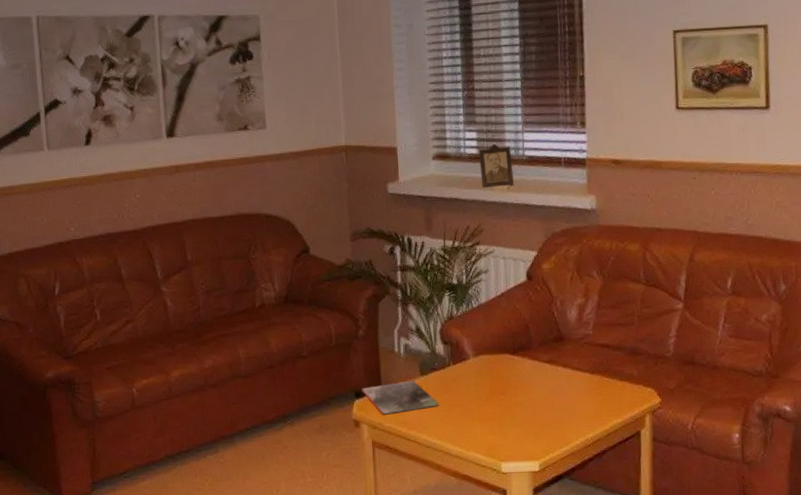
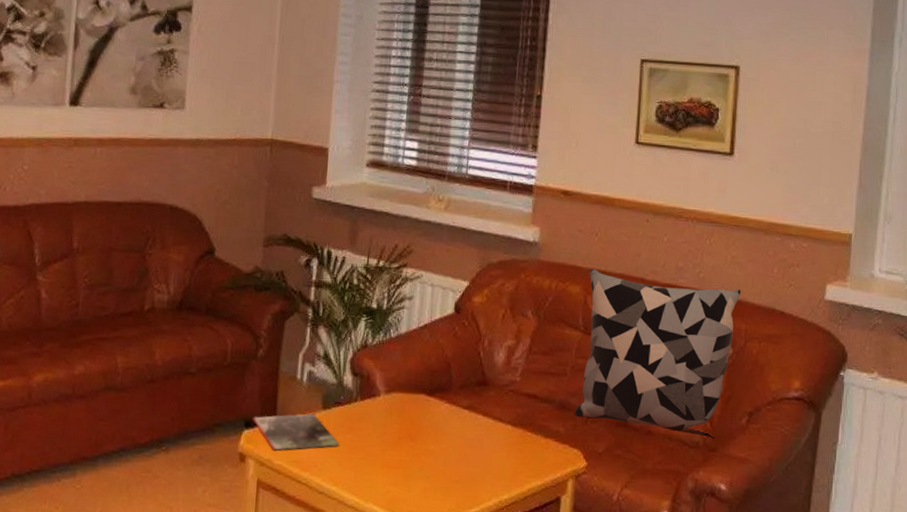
photo frame: present [478,143,514,189] -> none [417,157,454,206]
pillow: none [644,227,788,367] -> present [574,268,741,439]

